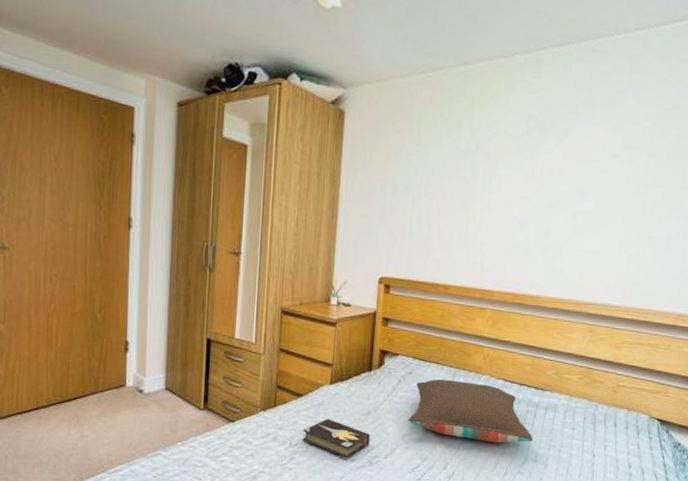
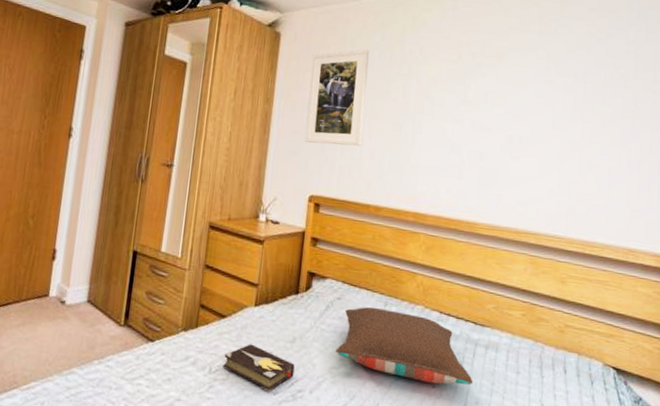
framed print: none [373,126,437,227] -> present [304,49,370,147]

